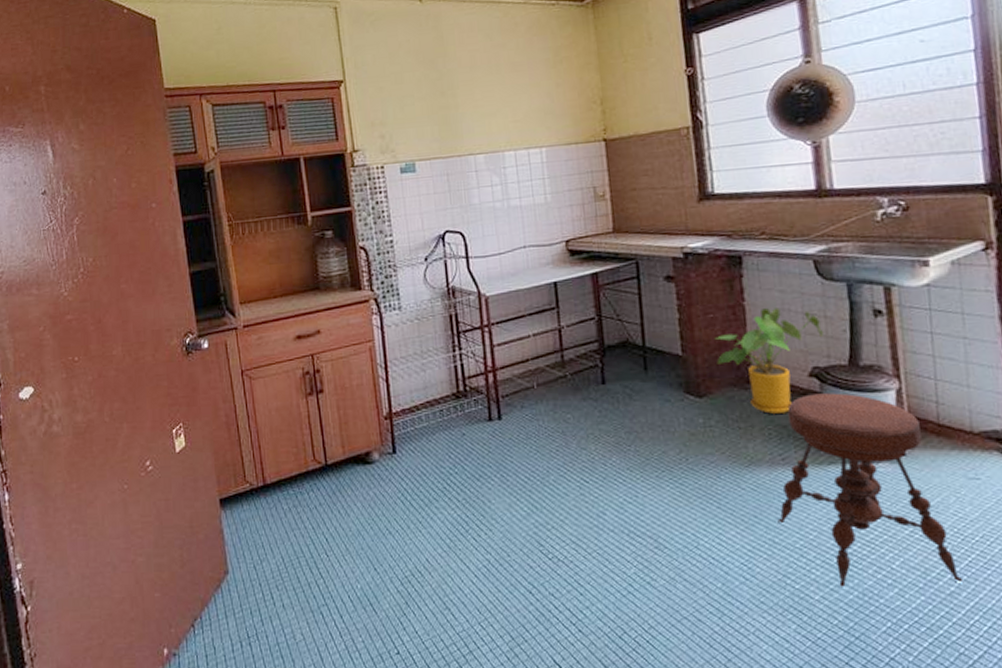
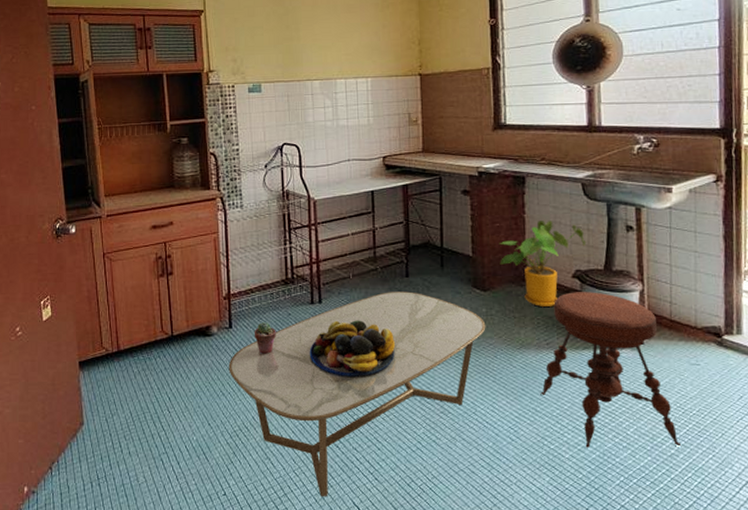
coffee table: none [394,401,705,655] -> present [228,291,486,497]
potted succulent: none [422,445,449,483] -> present [254,322,276,354]
fruit bowl: none [489,438,595,508] -> present [309,320,396,378]

